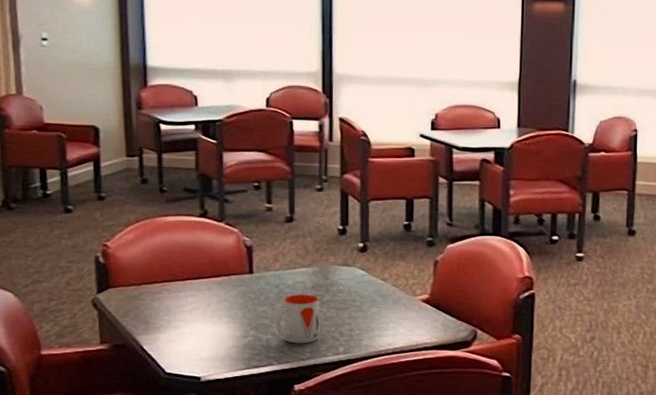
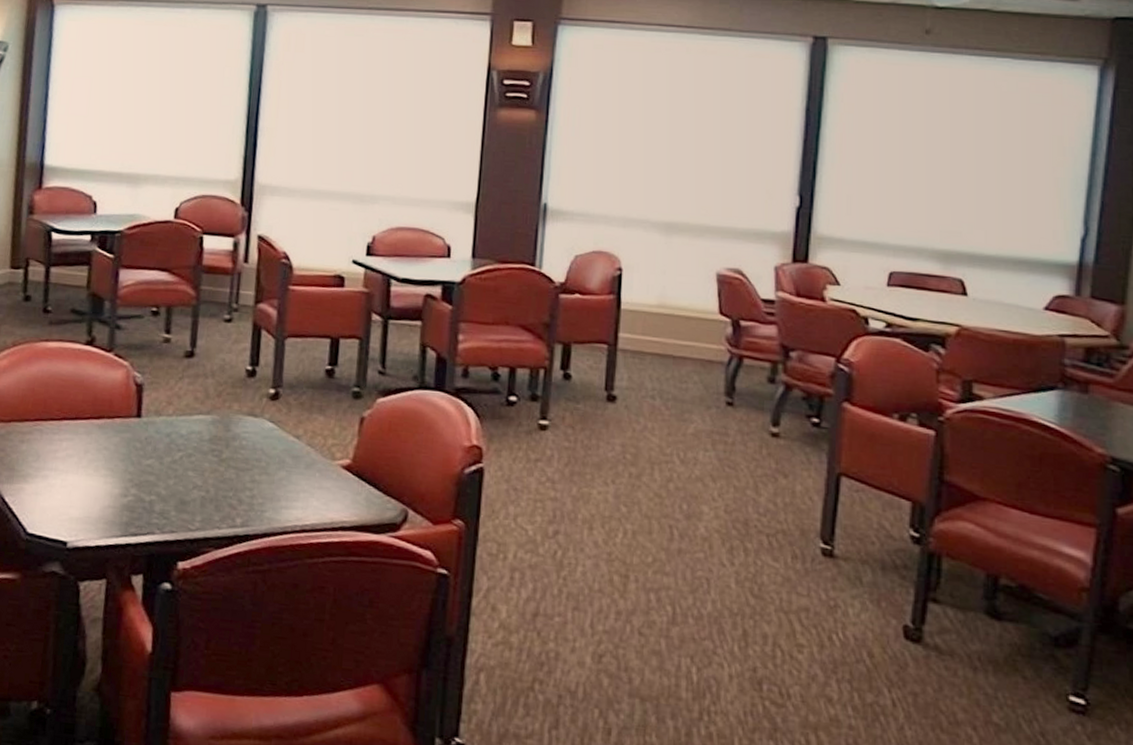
mug: present [275,294,320,344] -> none [161,447,217,510]

